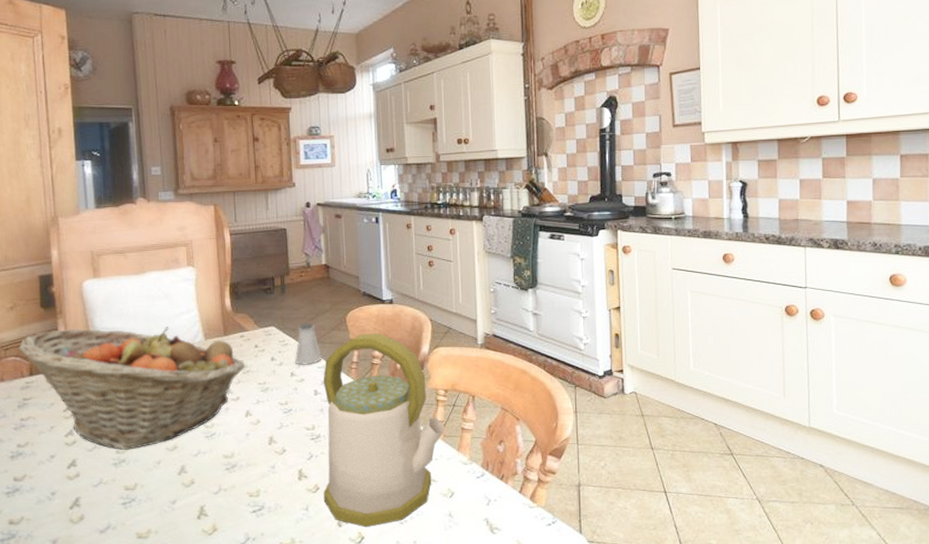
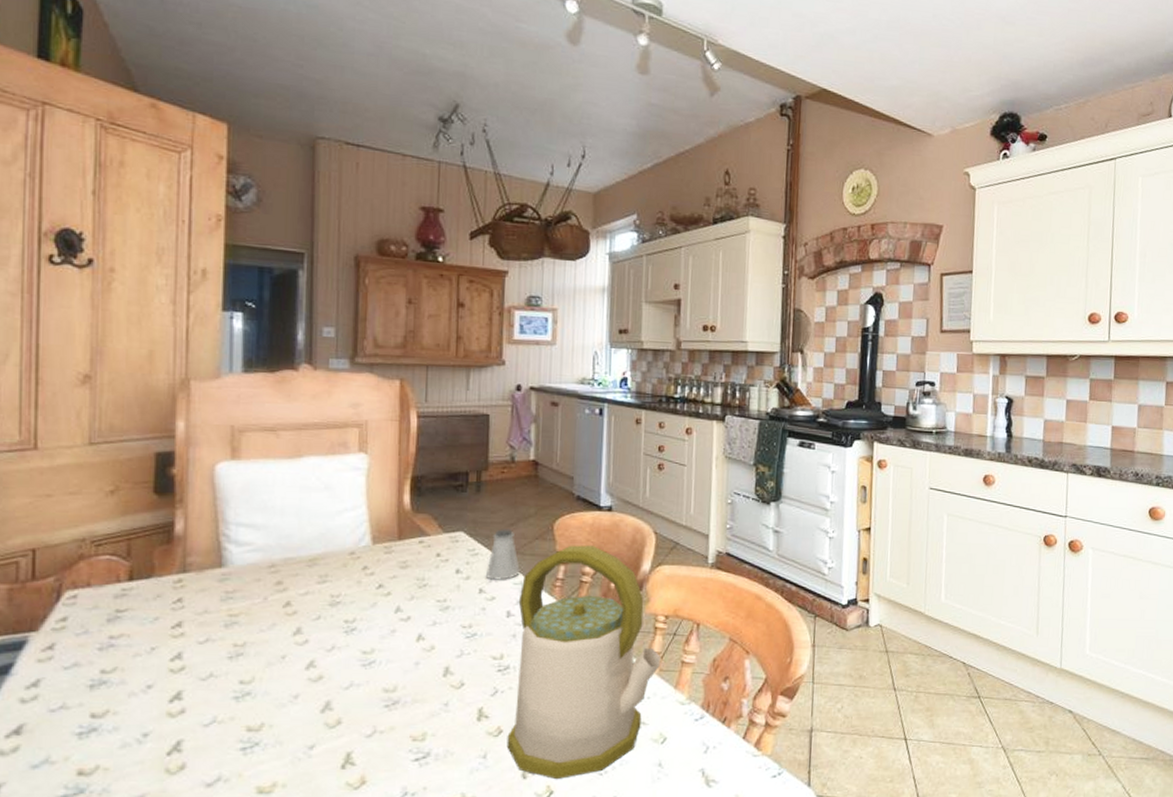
fruit basket: present [18,327,246,451] -> none [115,521,423,681]

